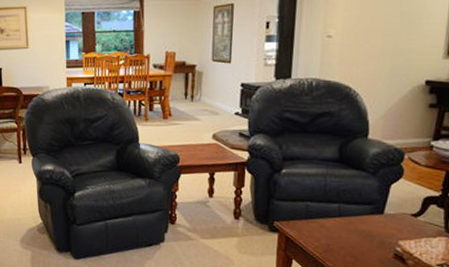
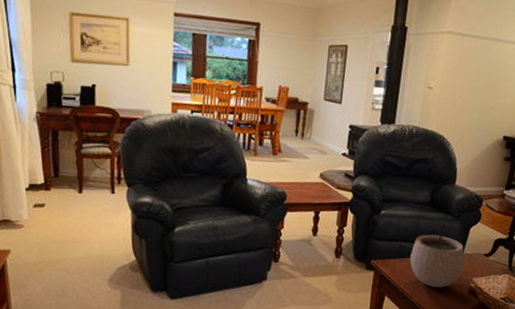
plant pot: none [319,181,387,252] -> present [410,224,465,288]

